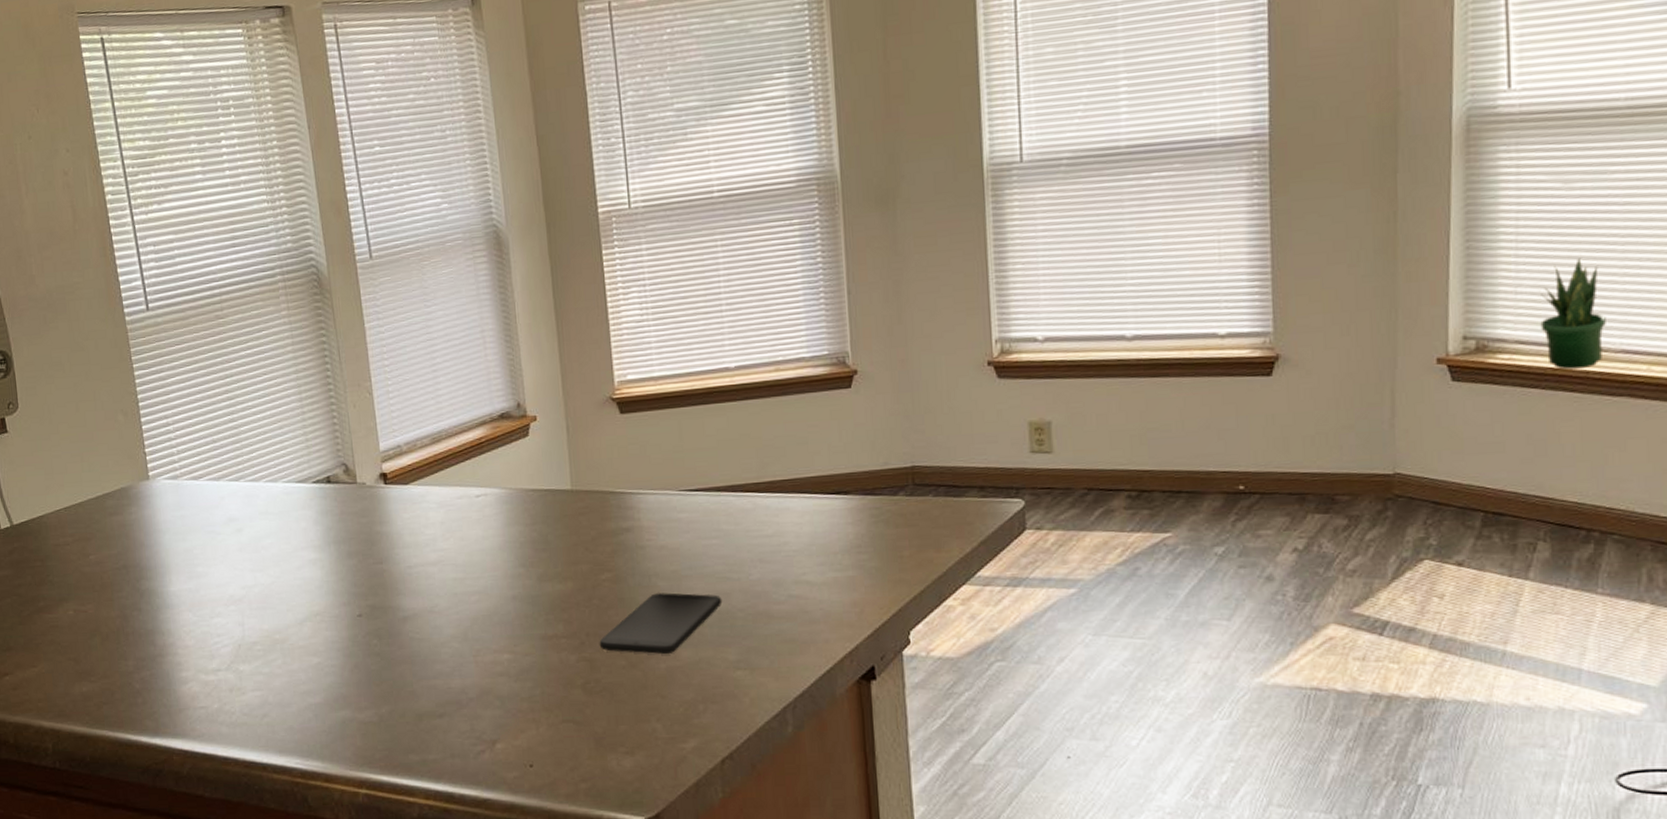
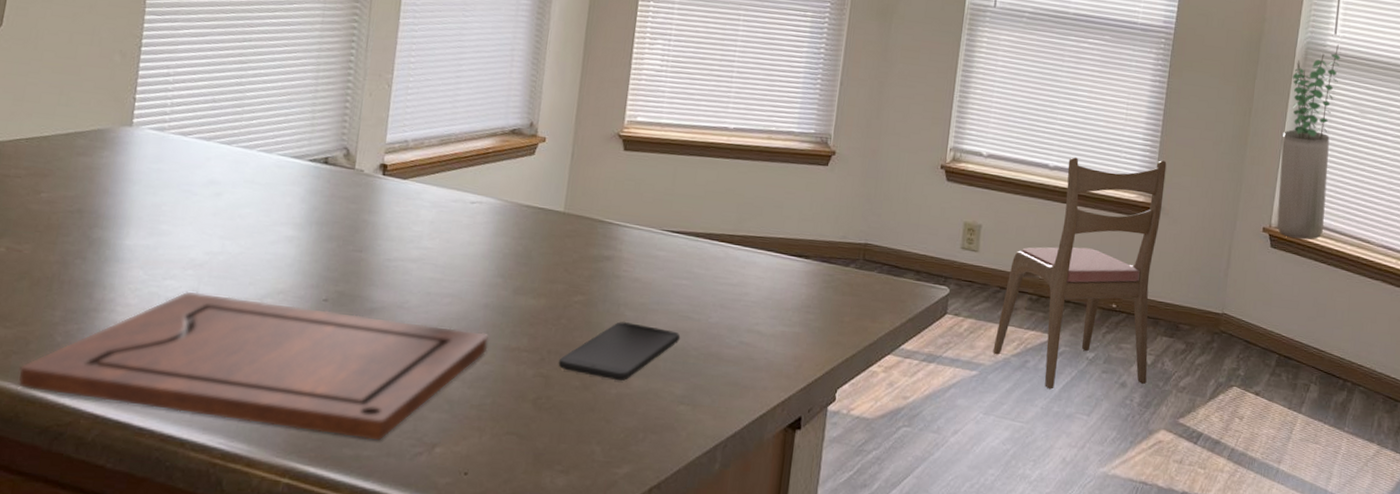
cutting board: none [112,625,526,744] -> present [18,291,488,441]
dining chair: none [1091,301,1301,597] -> present [993,157,1167,390]
vase: none [1448,101,1529,365] -> present [1276,44,1340,240]
planter: present [1540,258,1606,370] -> none [1333,170,1375,255]

